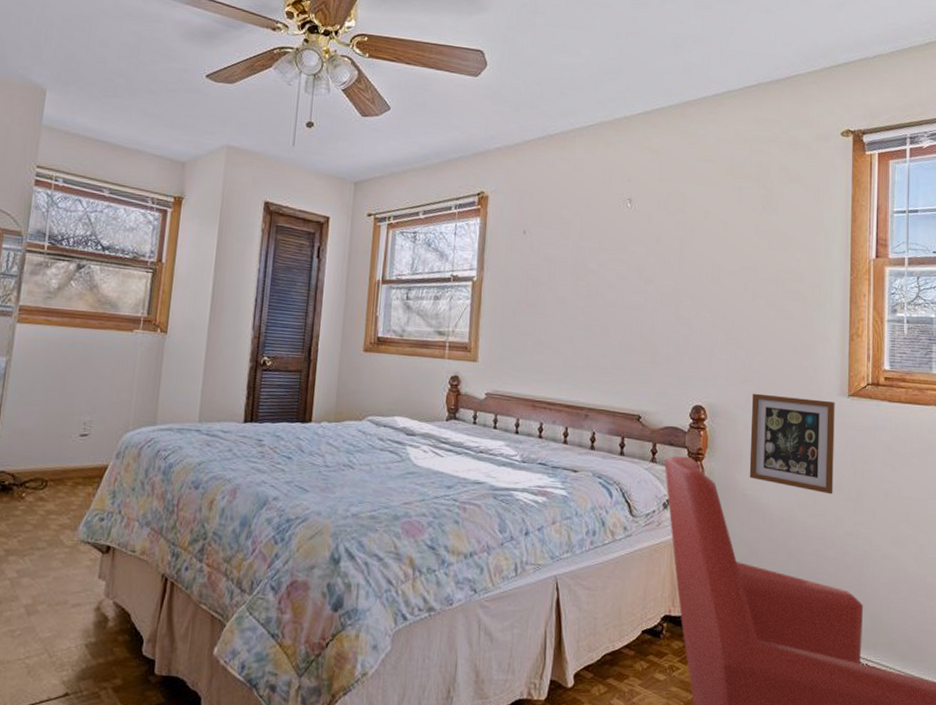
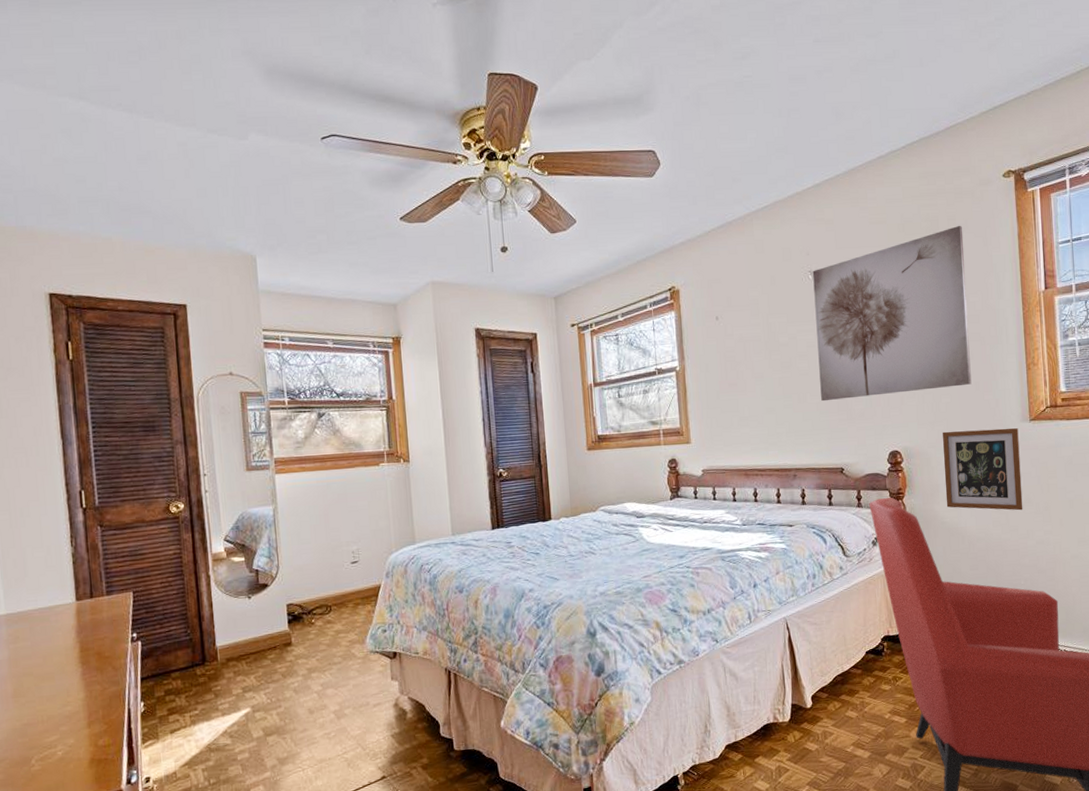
wall art: none [625,177,795,347] -> present [812,225,972,402]

